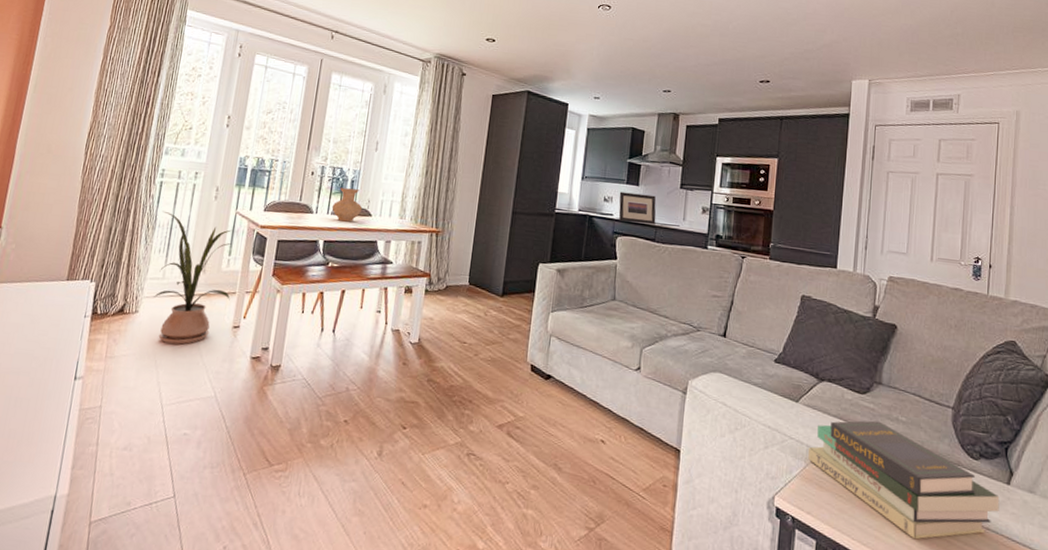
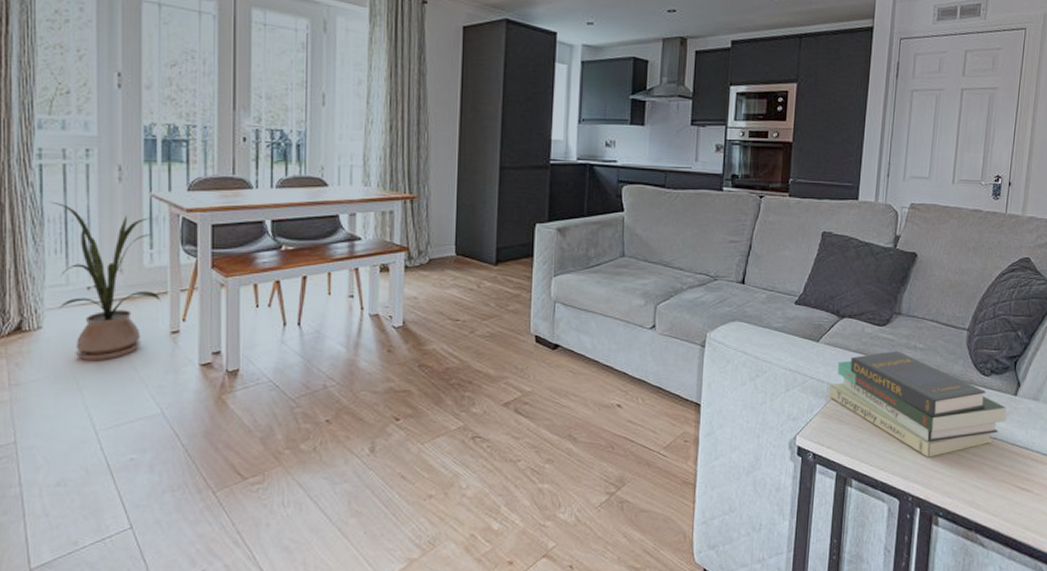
vase: present [332,187,363,222] -> none [276,154,315,195]
picture frame: present [618,191,657,225] -> none [622,134,666,169]

